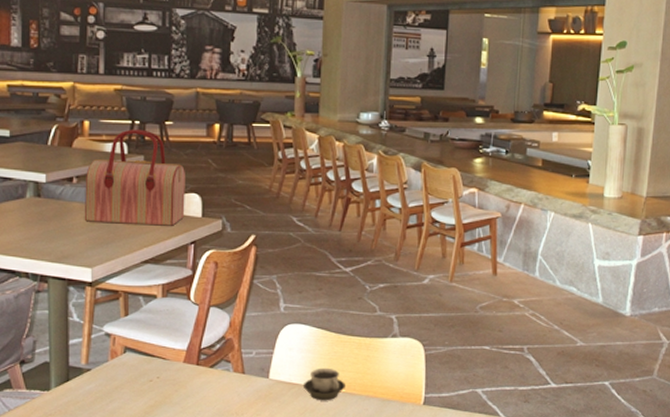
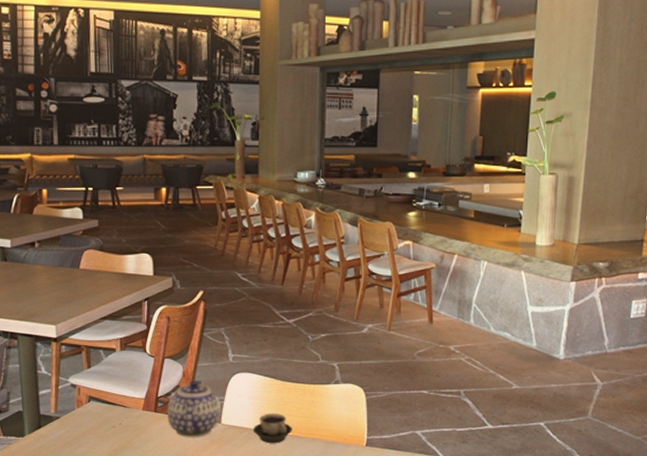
handbag: present [85,129,185,226] -> none [46,195,138,285]
teapot: none [209,330,269,393] -> present [166,380,221,438]

